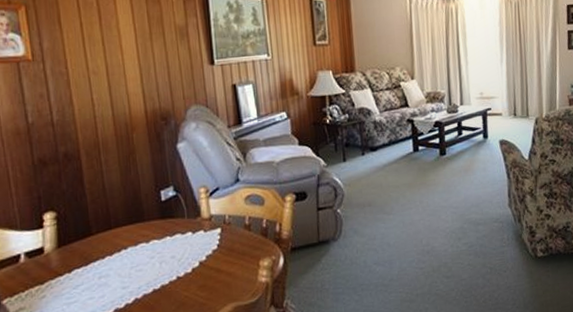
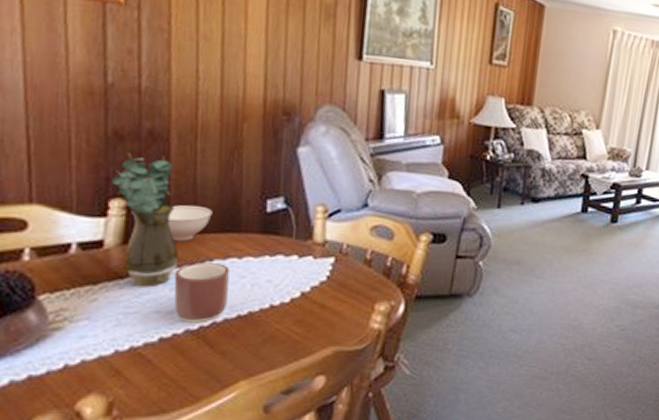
vase: none [43,172,102,280] -> present [112,153,179,287]
bowl: none [88,206,121,238] -> present [167,205,213,242]
mug: none [100,249,144,303] -> present [173,262,230,323]

